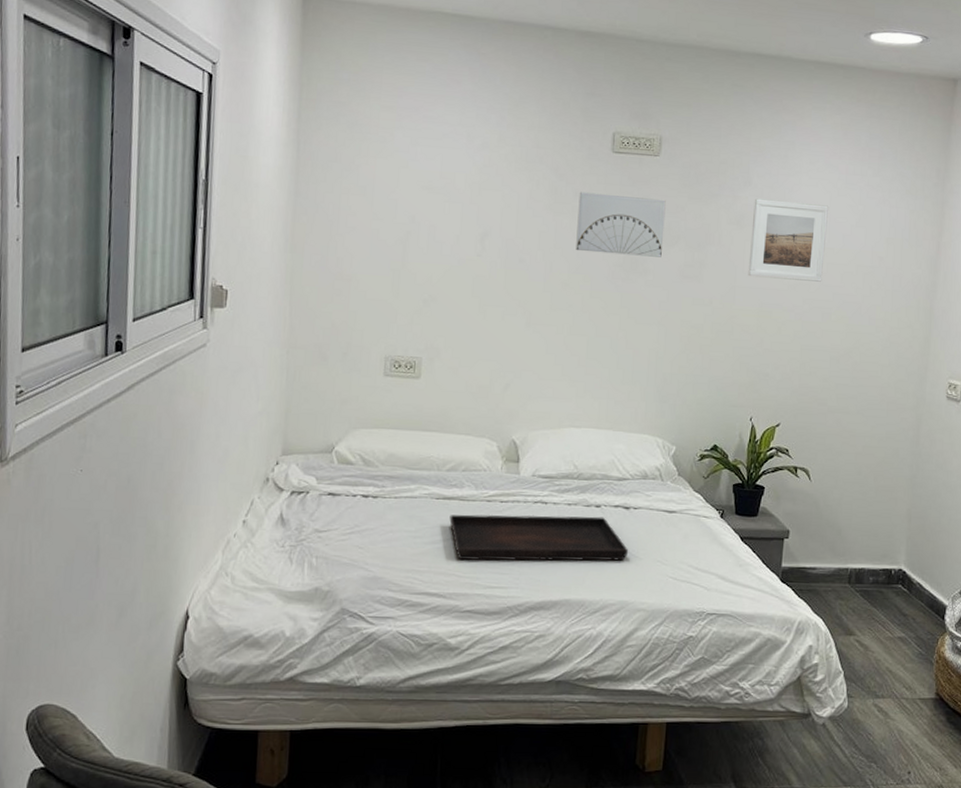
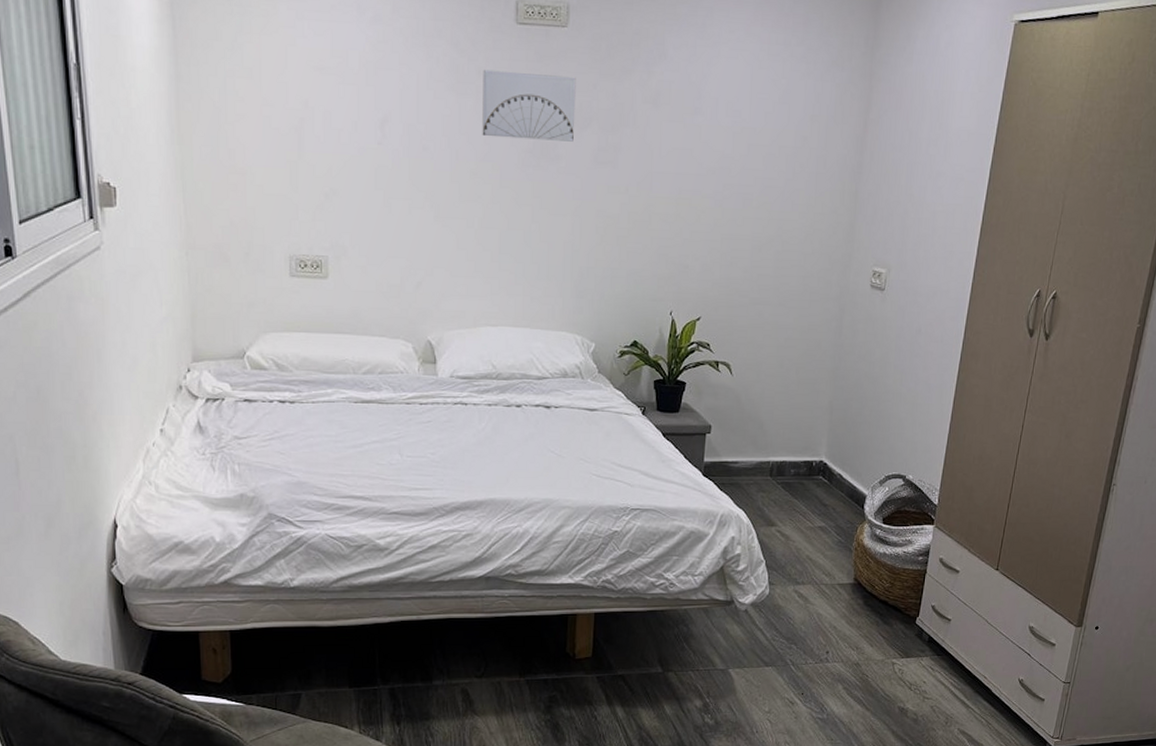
serving tray: present [449,514,628,562] -> none [369,416,550,464]
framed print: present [748,198,829,282] -> none [665,73,751,165]

